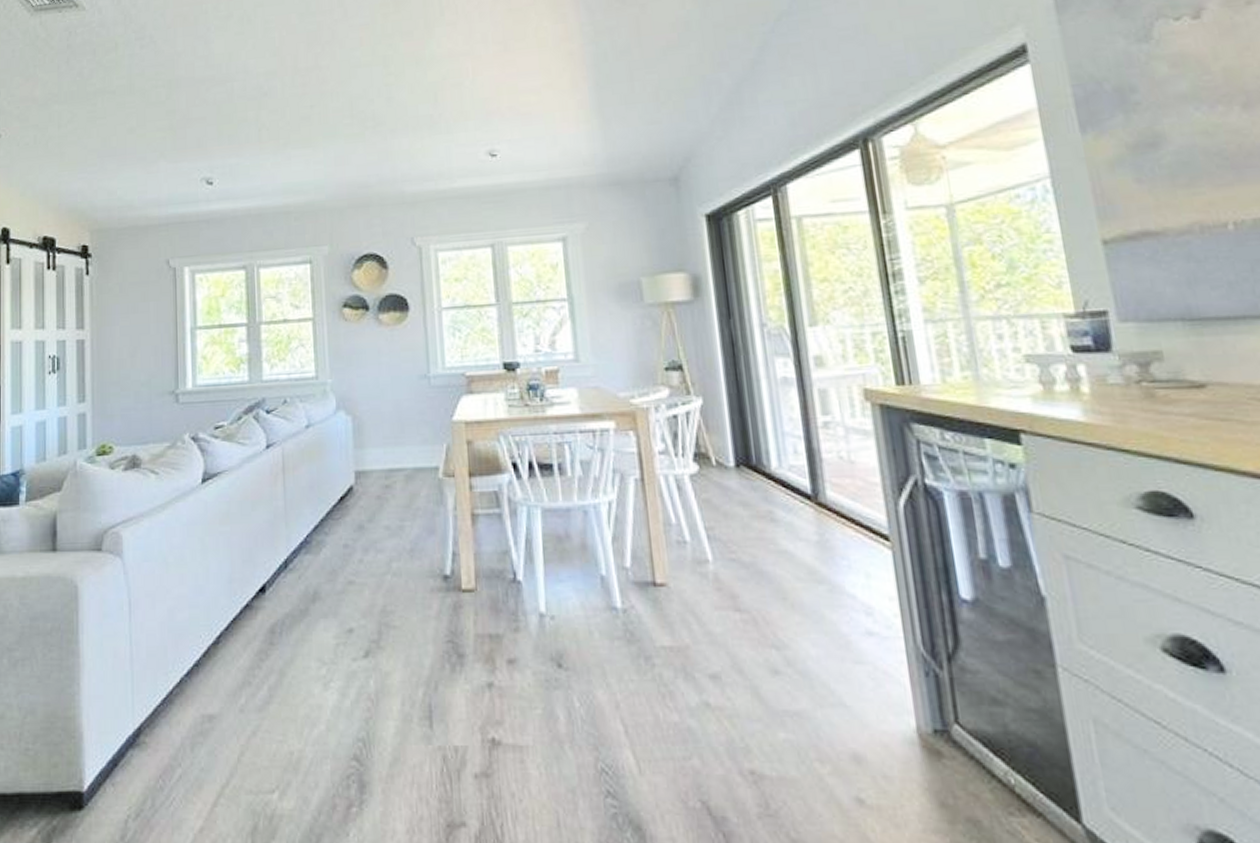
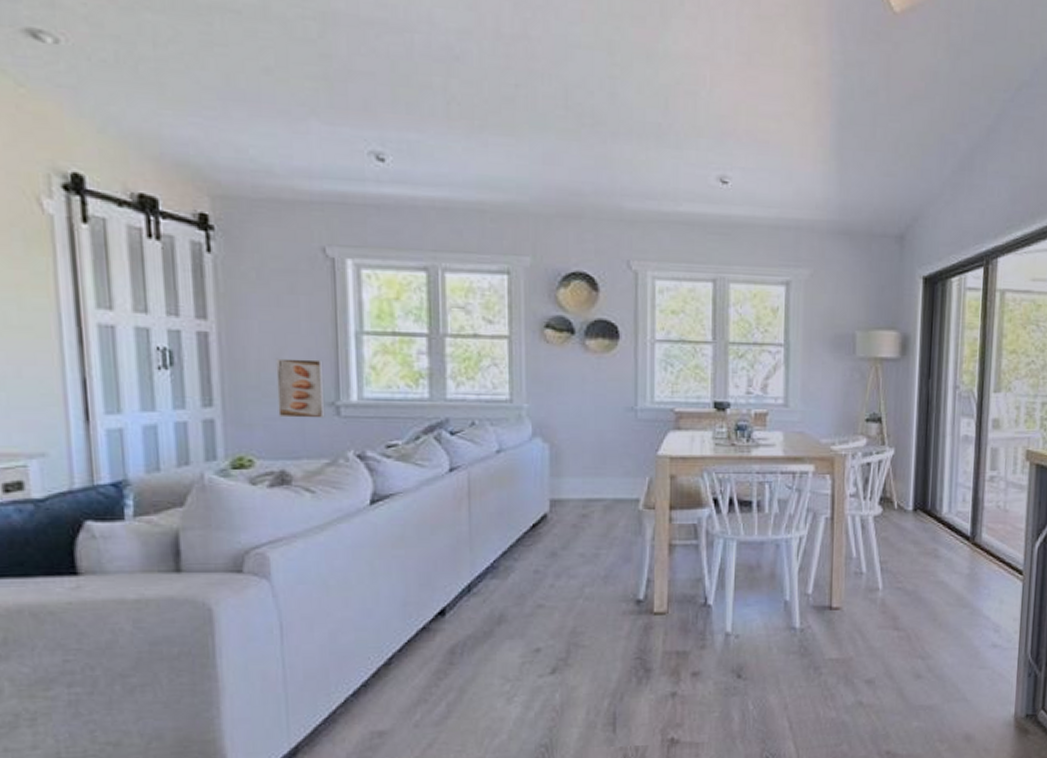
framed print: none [131,354,167,408] -> present [276,358,326,418]

